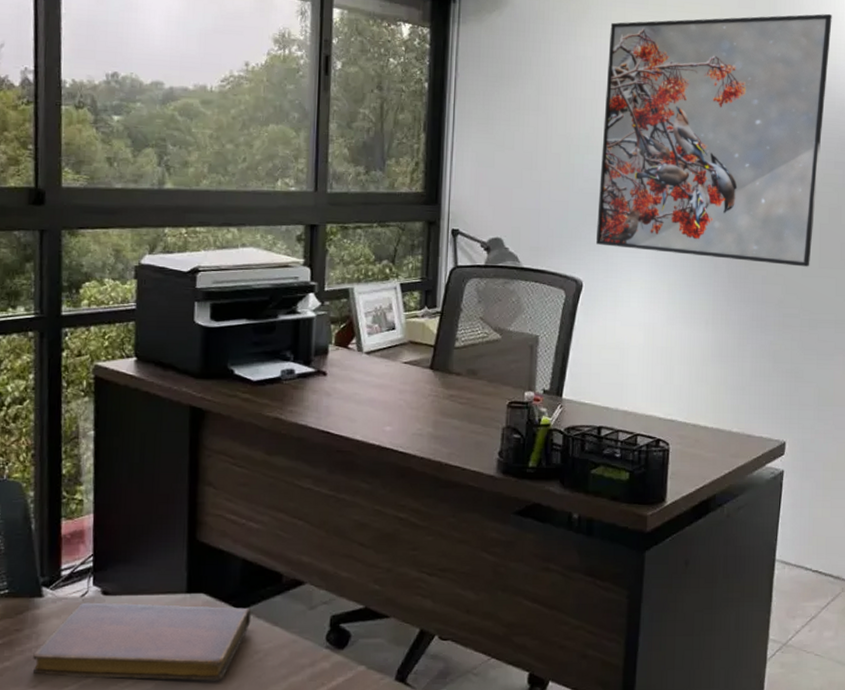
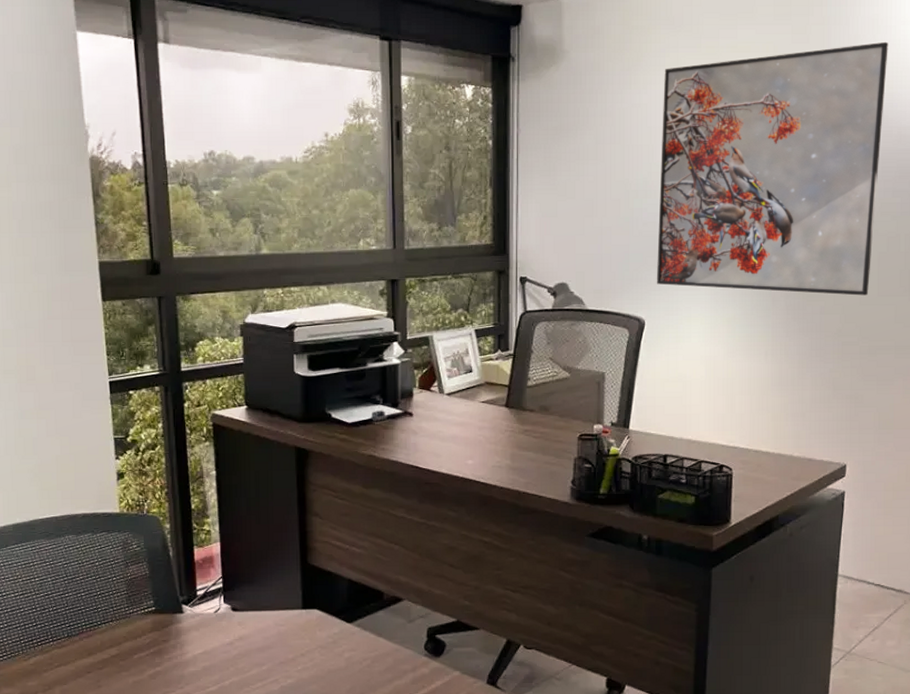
notebook: present [32,602,252,681] -> none [179,617,359,684]

